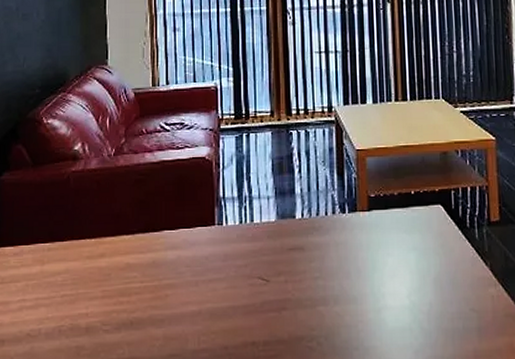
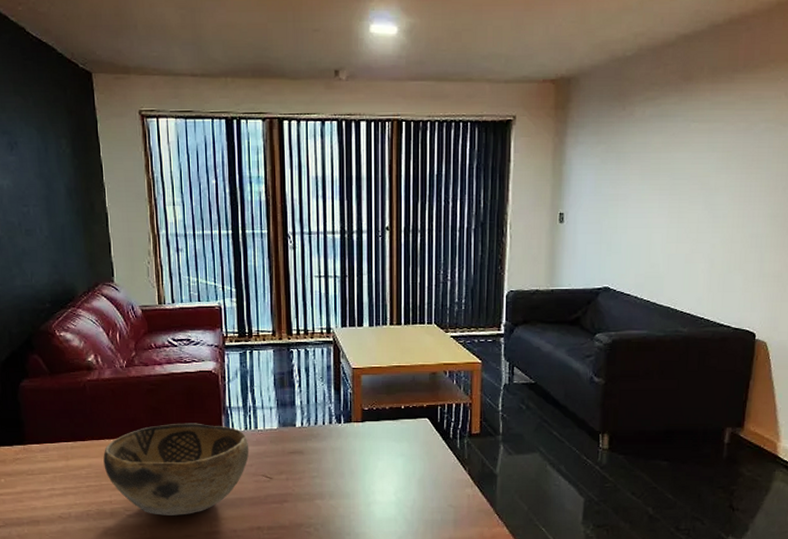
decorative bowl: none [82,217,244,330] -> present [103,423,249,515]

